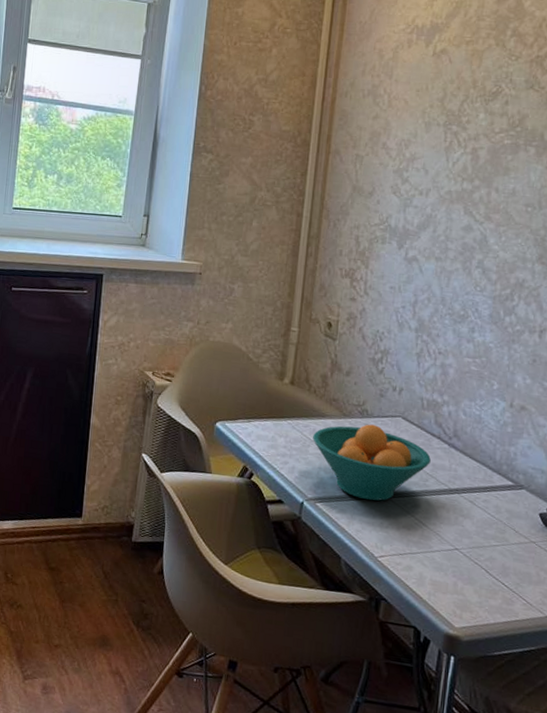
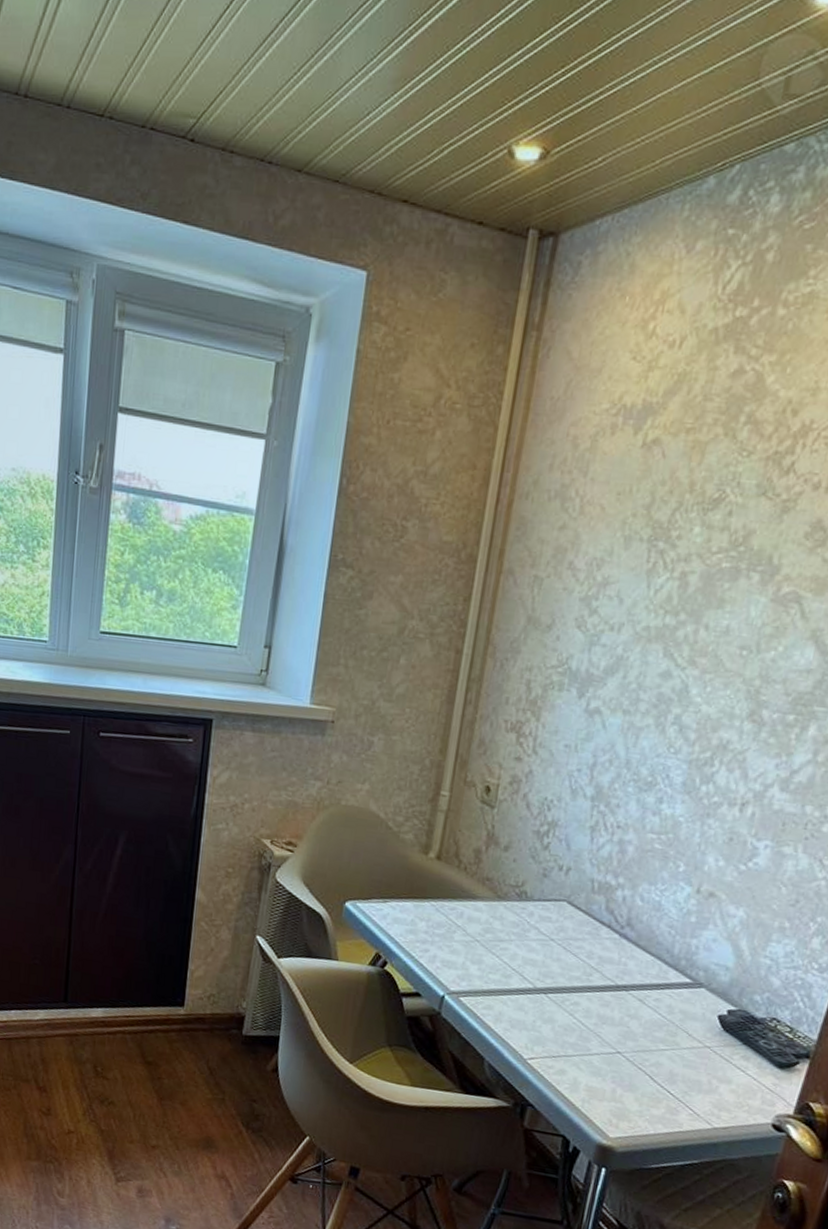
fruit bowl: present [313,424,431,501] -> none [459,908,598,997]

